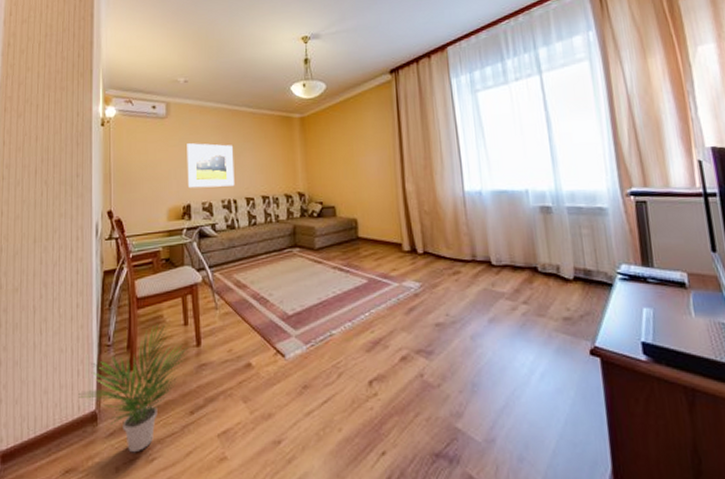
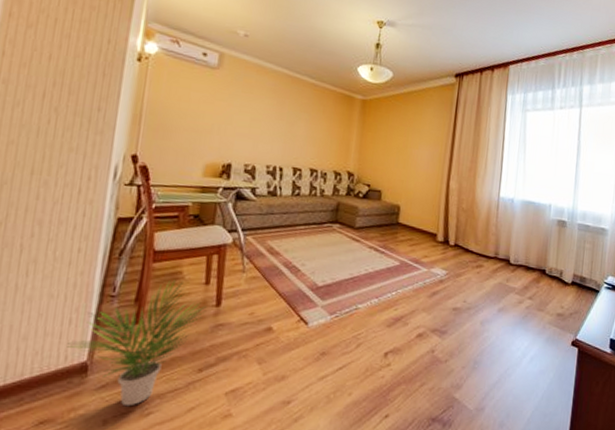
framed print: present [187,143,235,188] -> none [231,101,288,154]

